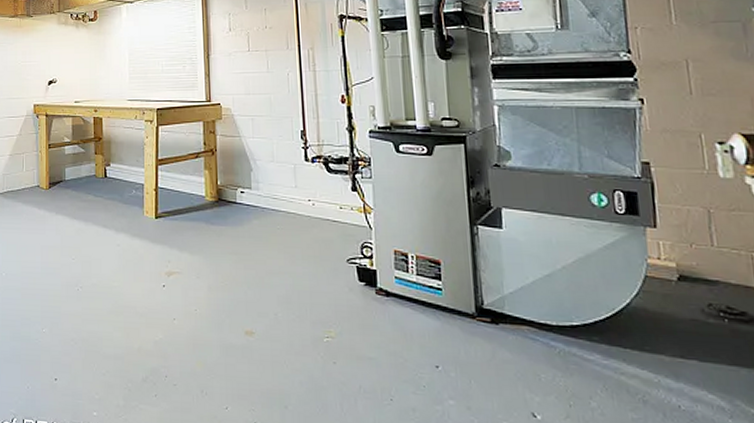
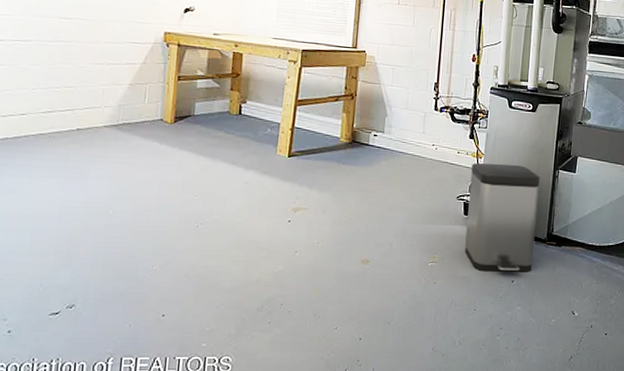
pedal bin: none [360,220,462,356] -> present [465,163,540,272]

